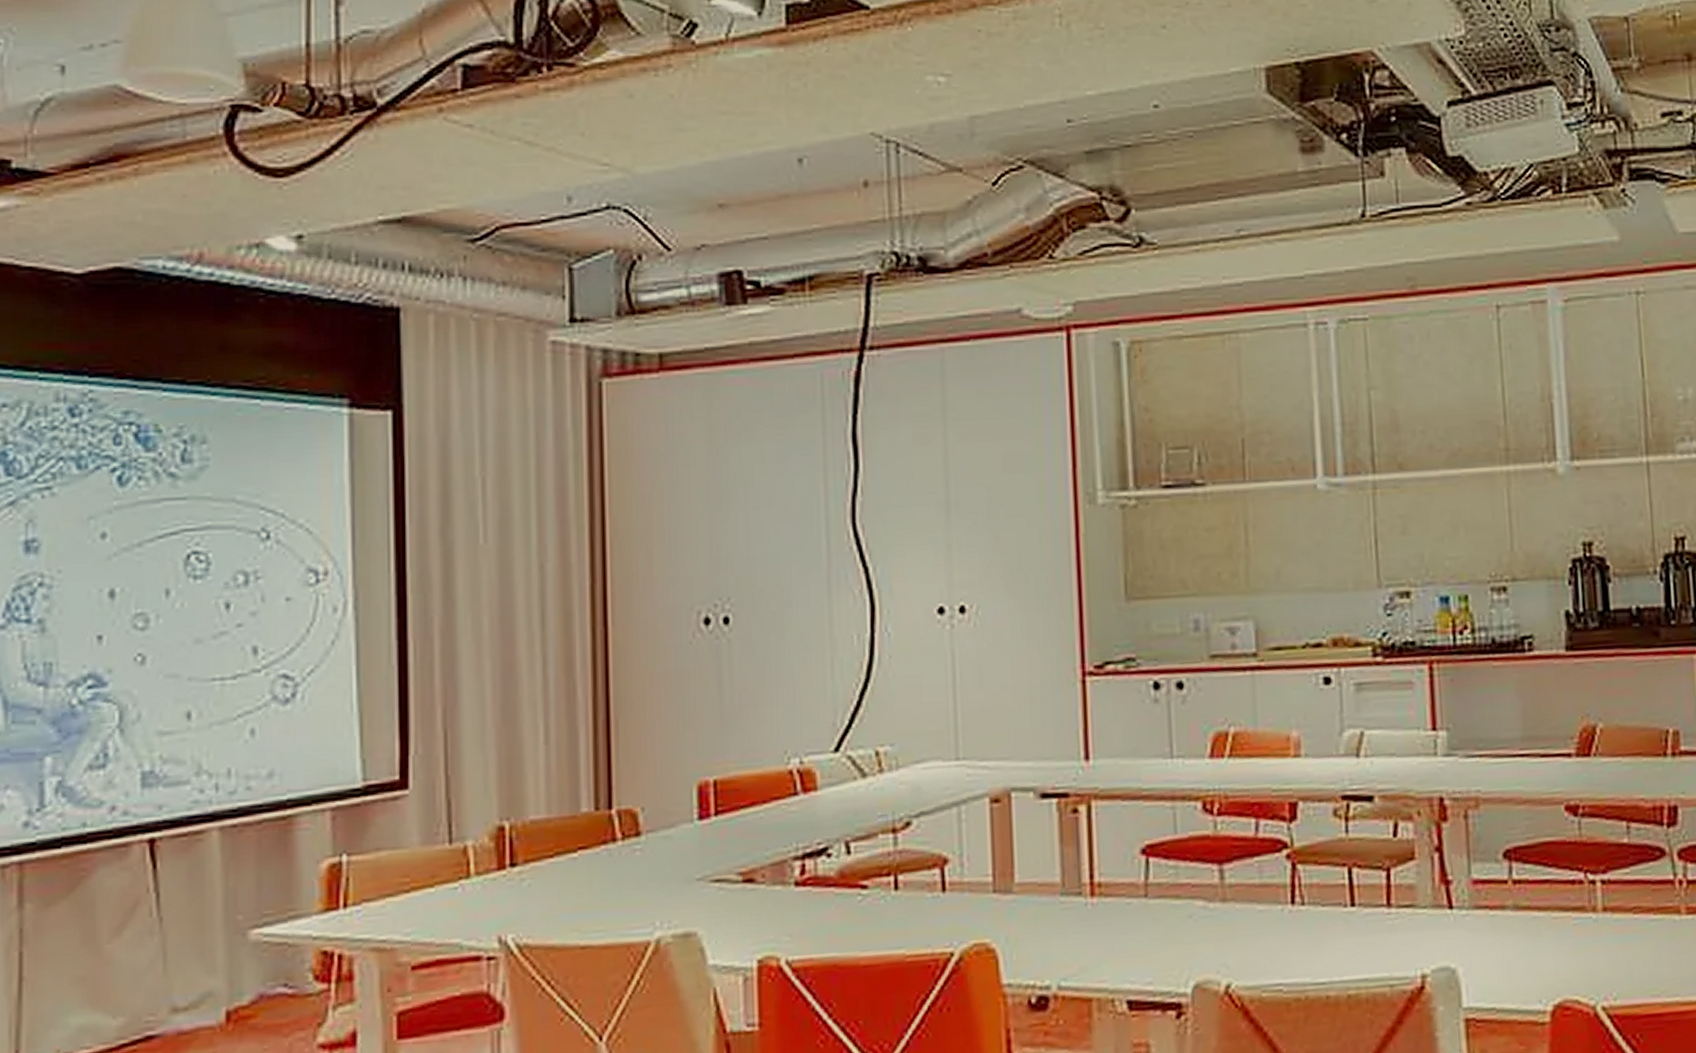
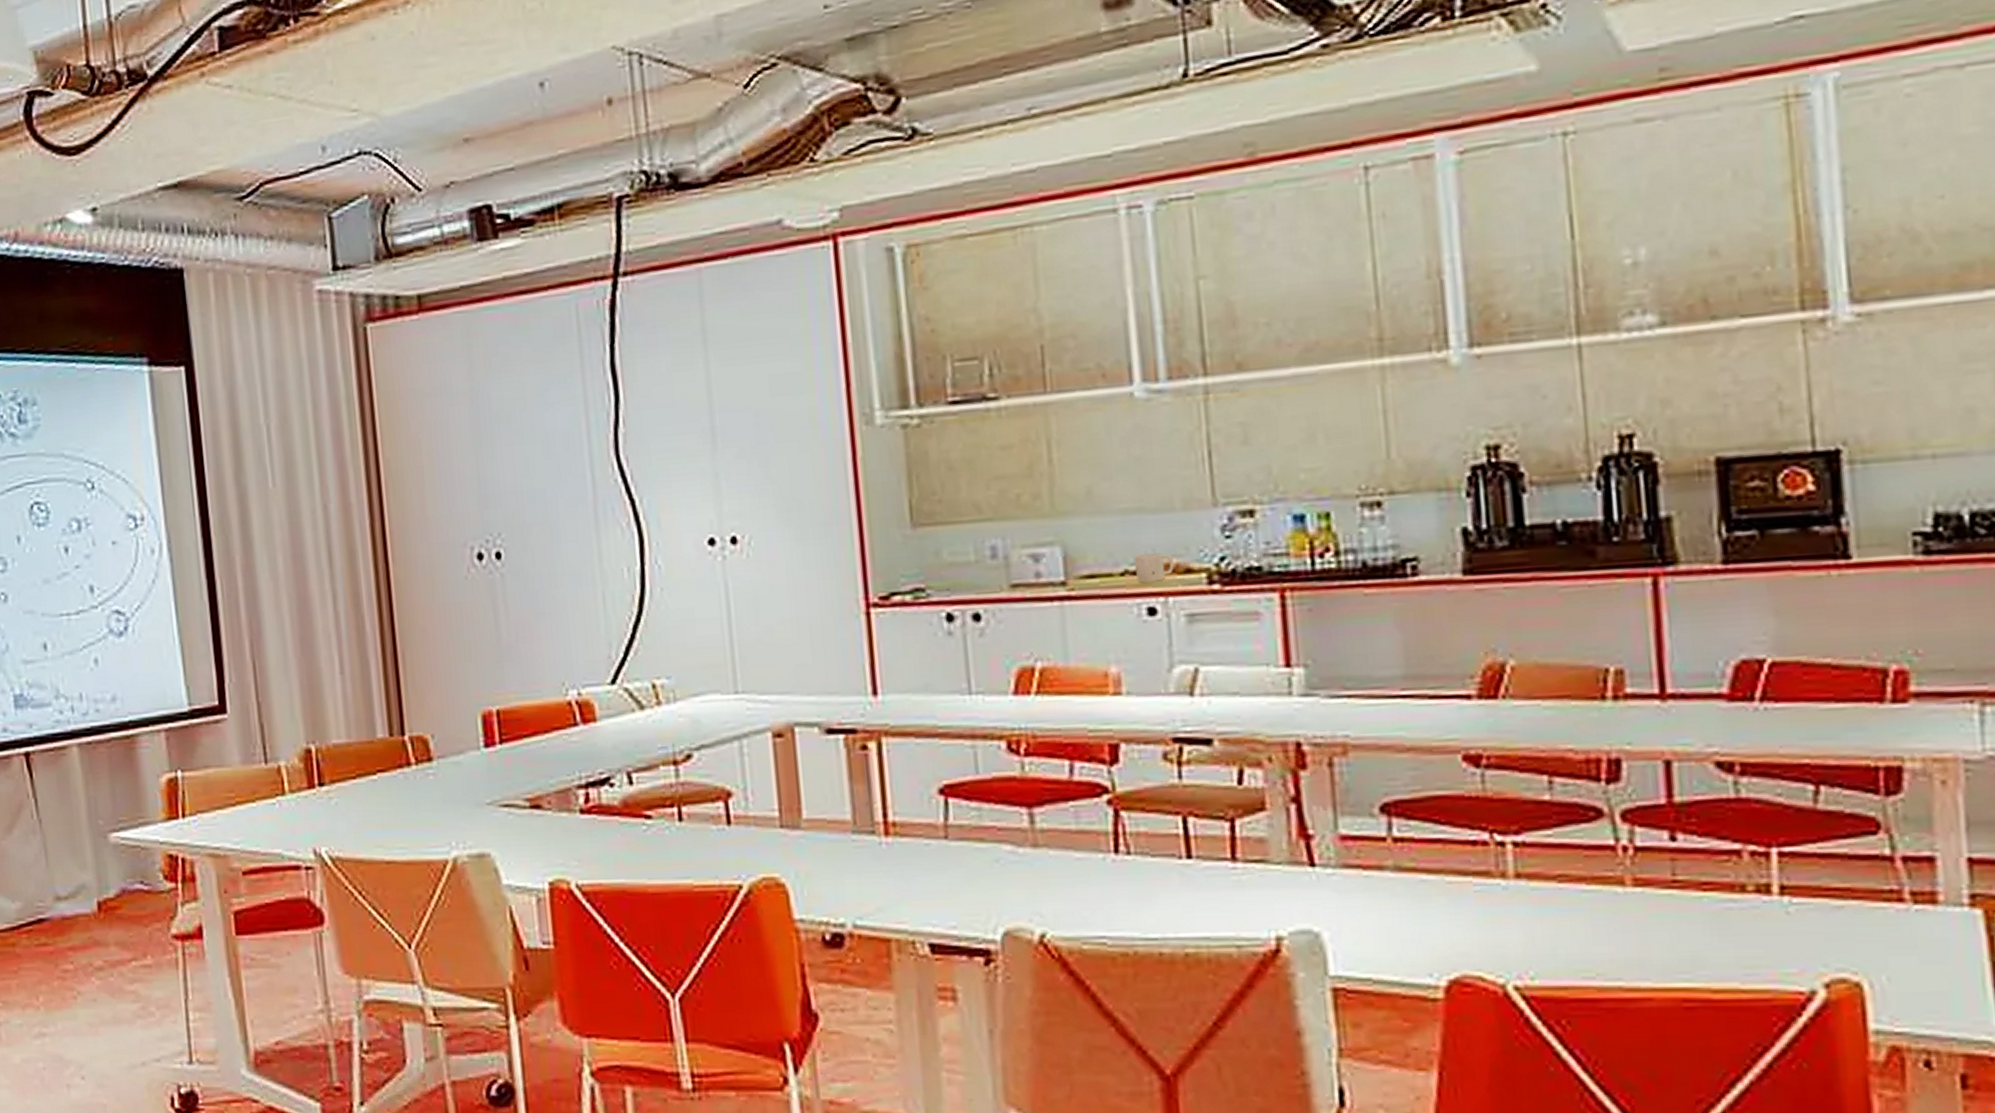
mug: none [1313,627,1346,656] -> present [1133,552,1174,584]

